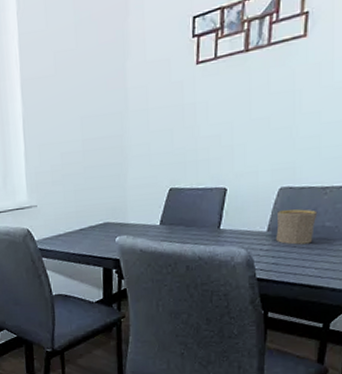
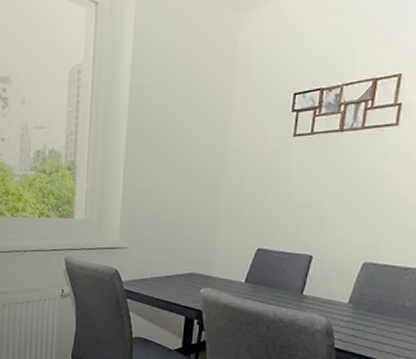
cup: present [276,209,318,245] -> none [357,284,399,321]

